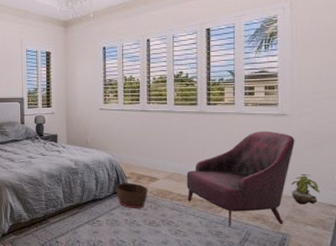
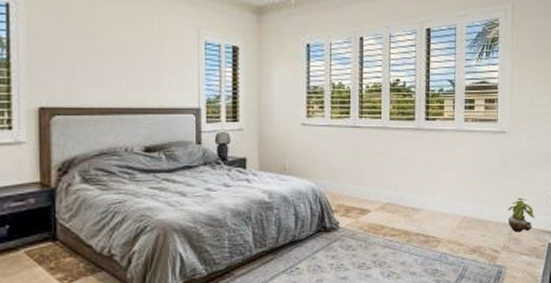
basket: present [115,182,148,208] -> none [318,217,358,249]
armchair: present [186,131,295,226] -> none [401,150,513,263]

